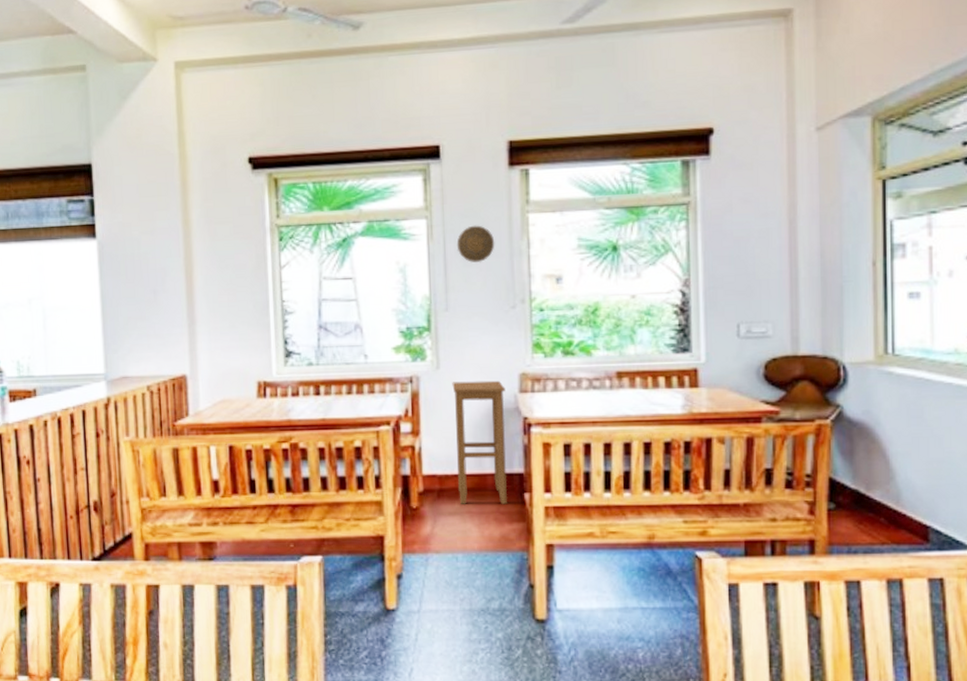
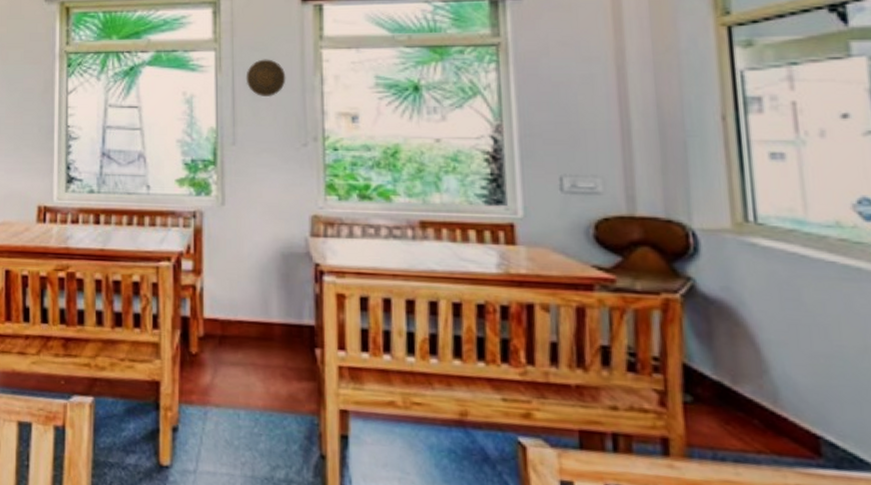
stool: present [452,380,507,505] -> none [238,220,296,360]

